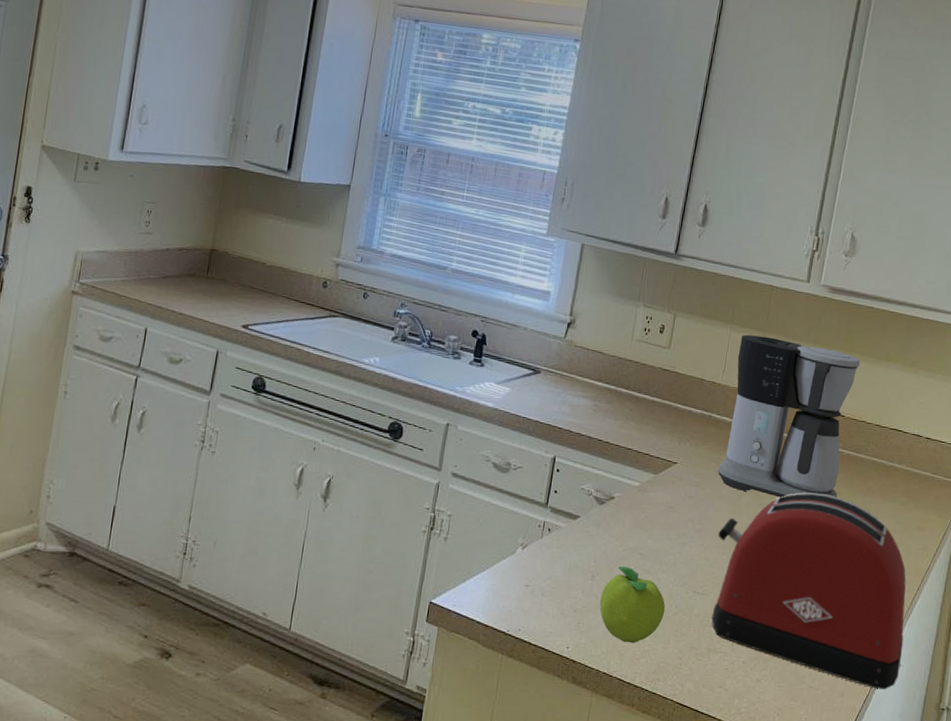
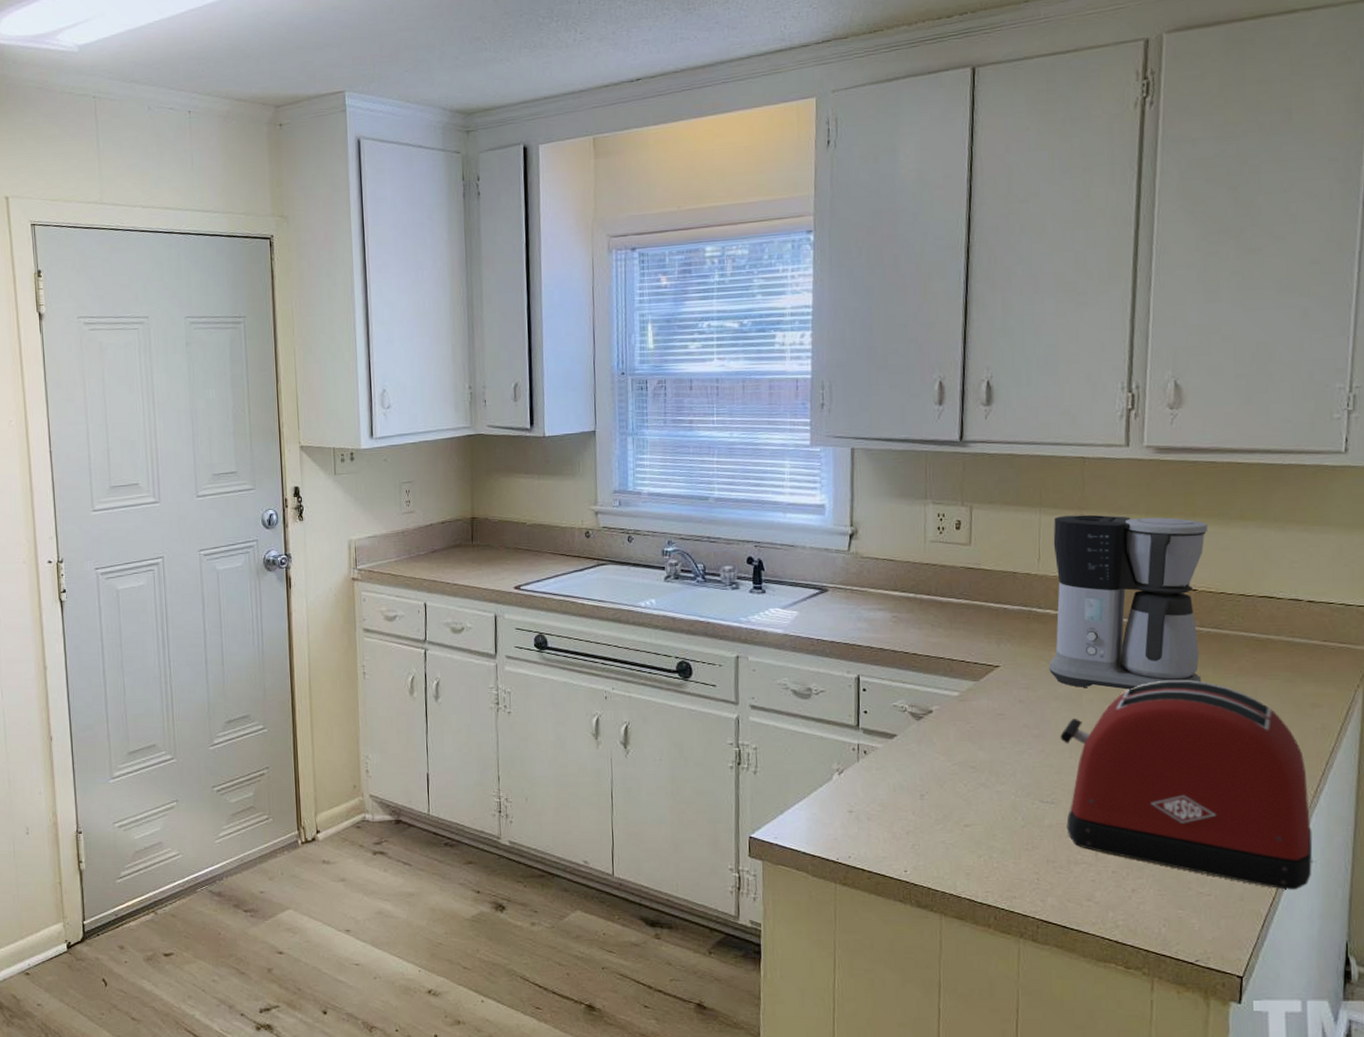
fruit: present [599,565,666,644] -> none [934,781,1011,862]

